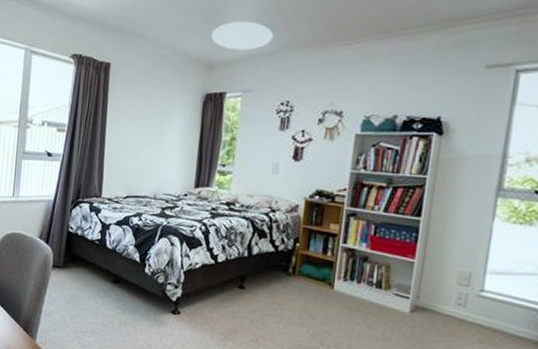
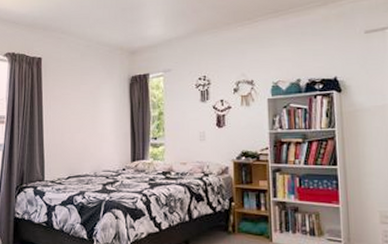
ceiling light: present [211,21,274,51] -> none [129,12,184,37]

